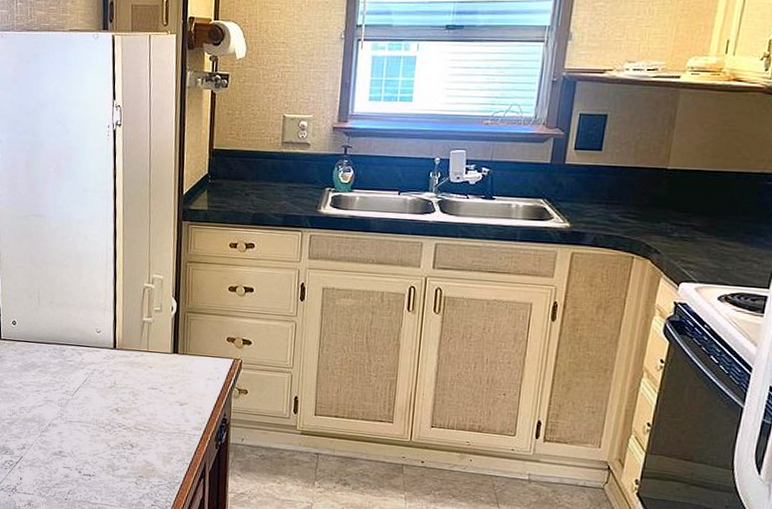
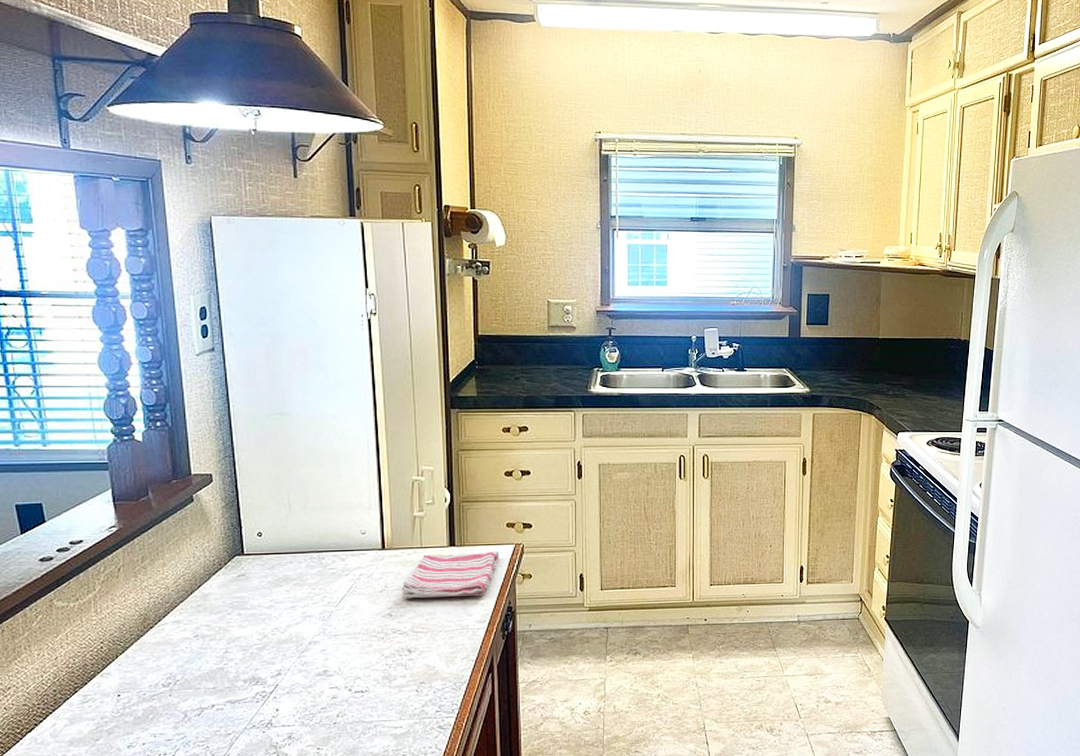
dish towel: none [128,358,219,404] -> present [401,551,500,599]

